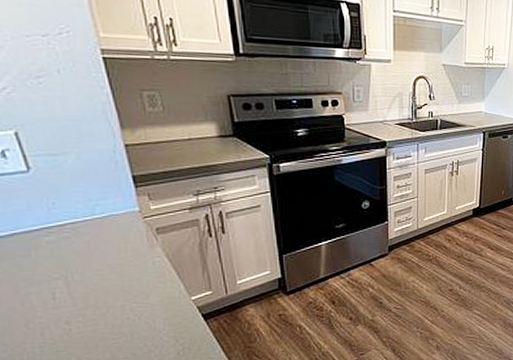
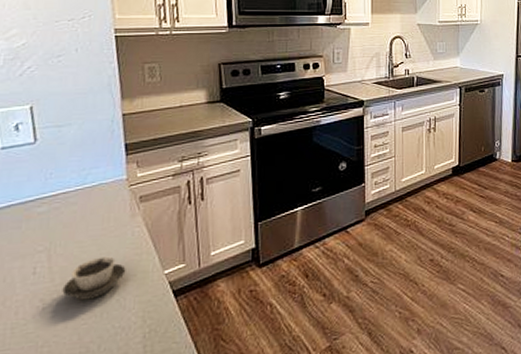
cup: none [87,283,152,323] -> present [62,256,126,301]

